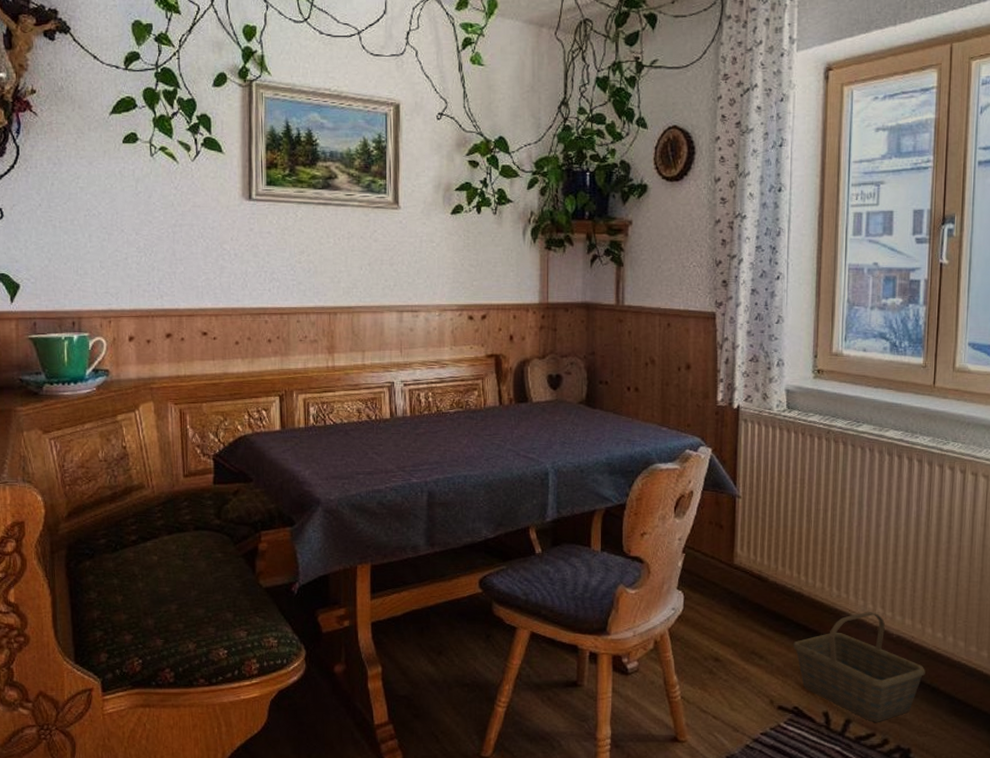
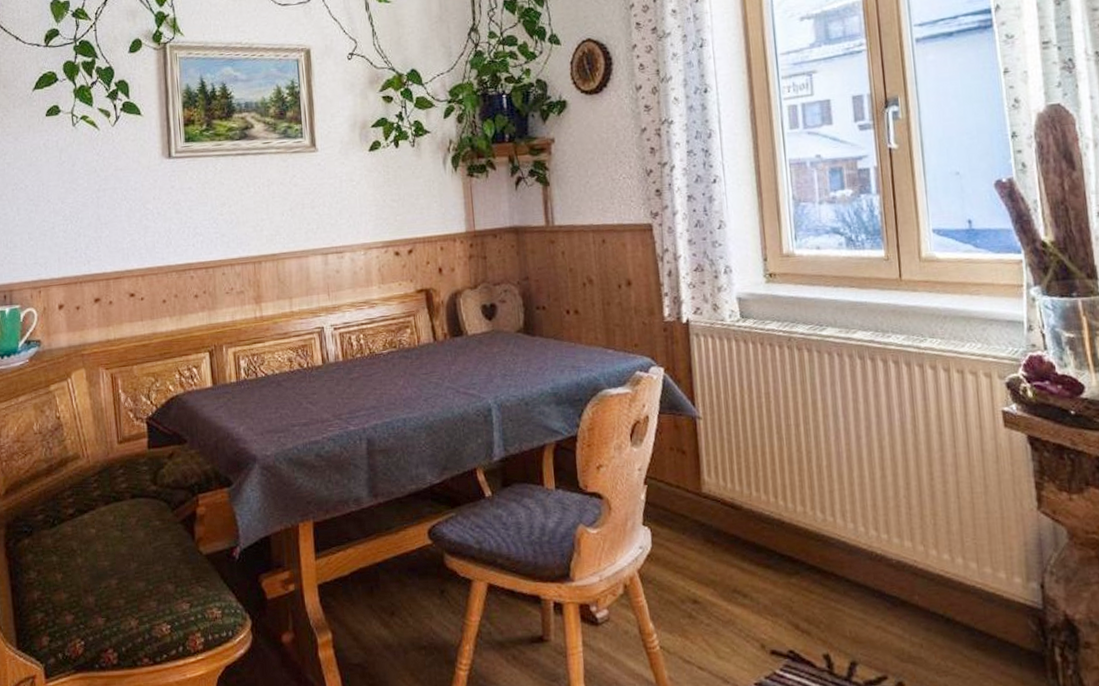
basket: present [793,612,925,722] -> none [779,535,936,663]

